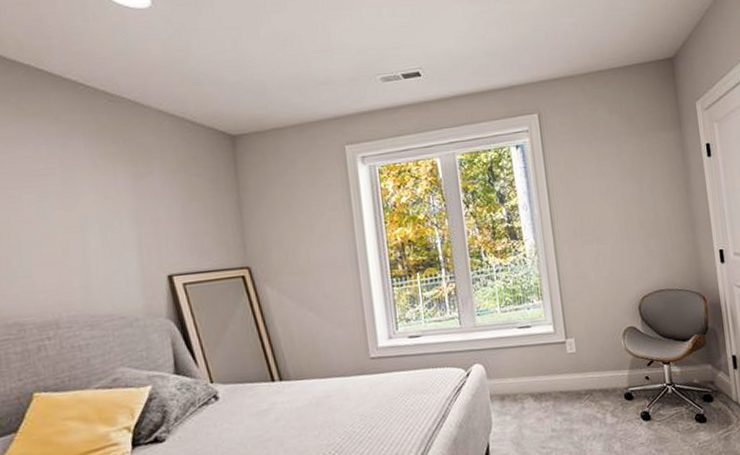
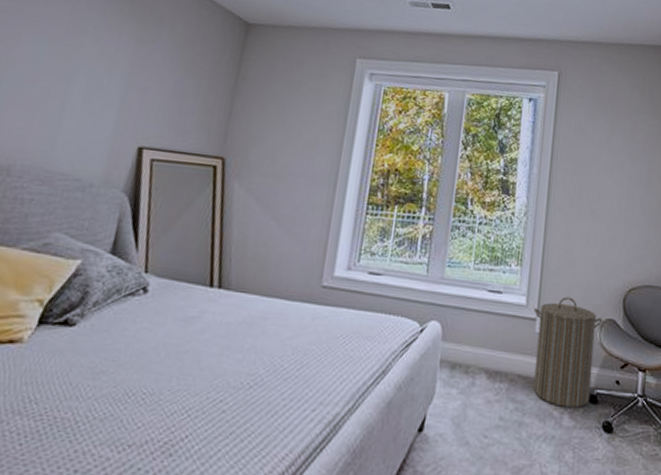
laundry hamper: none [562,316,626,410] -> present [533,297,603,408]

